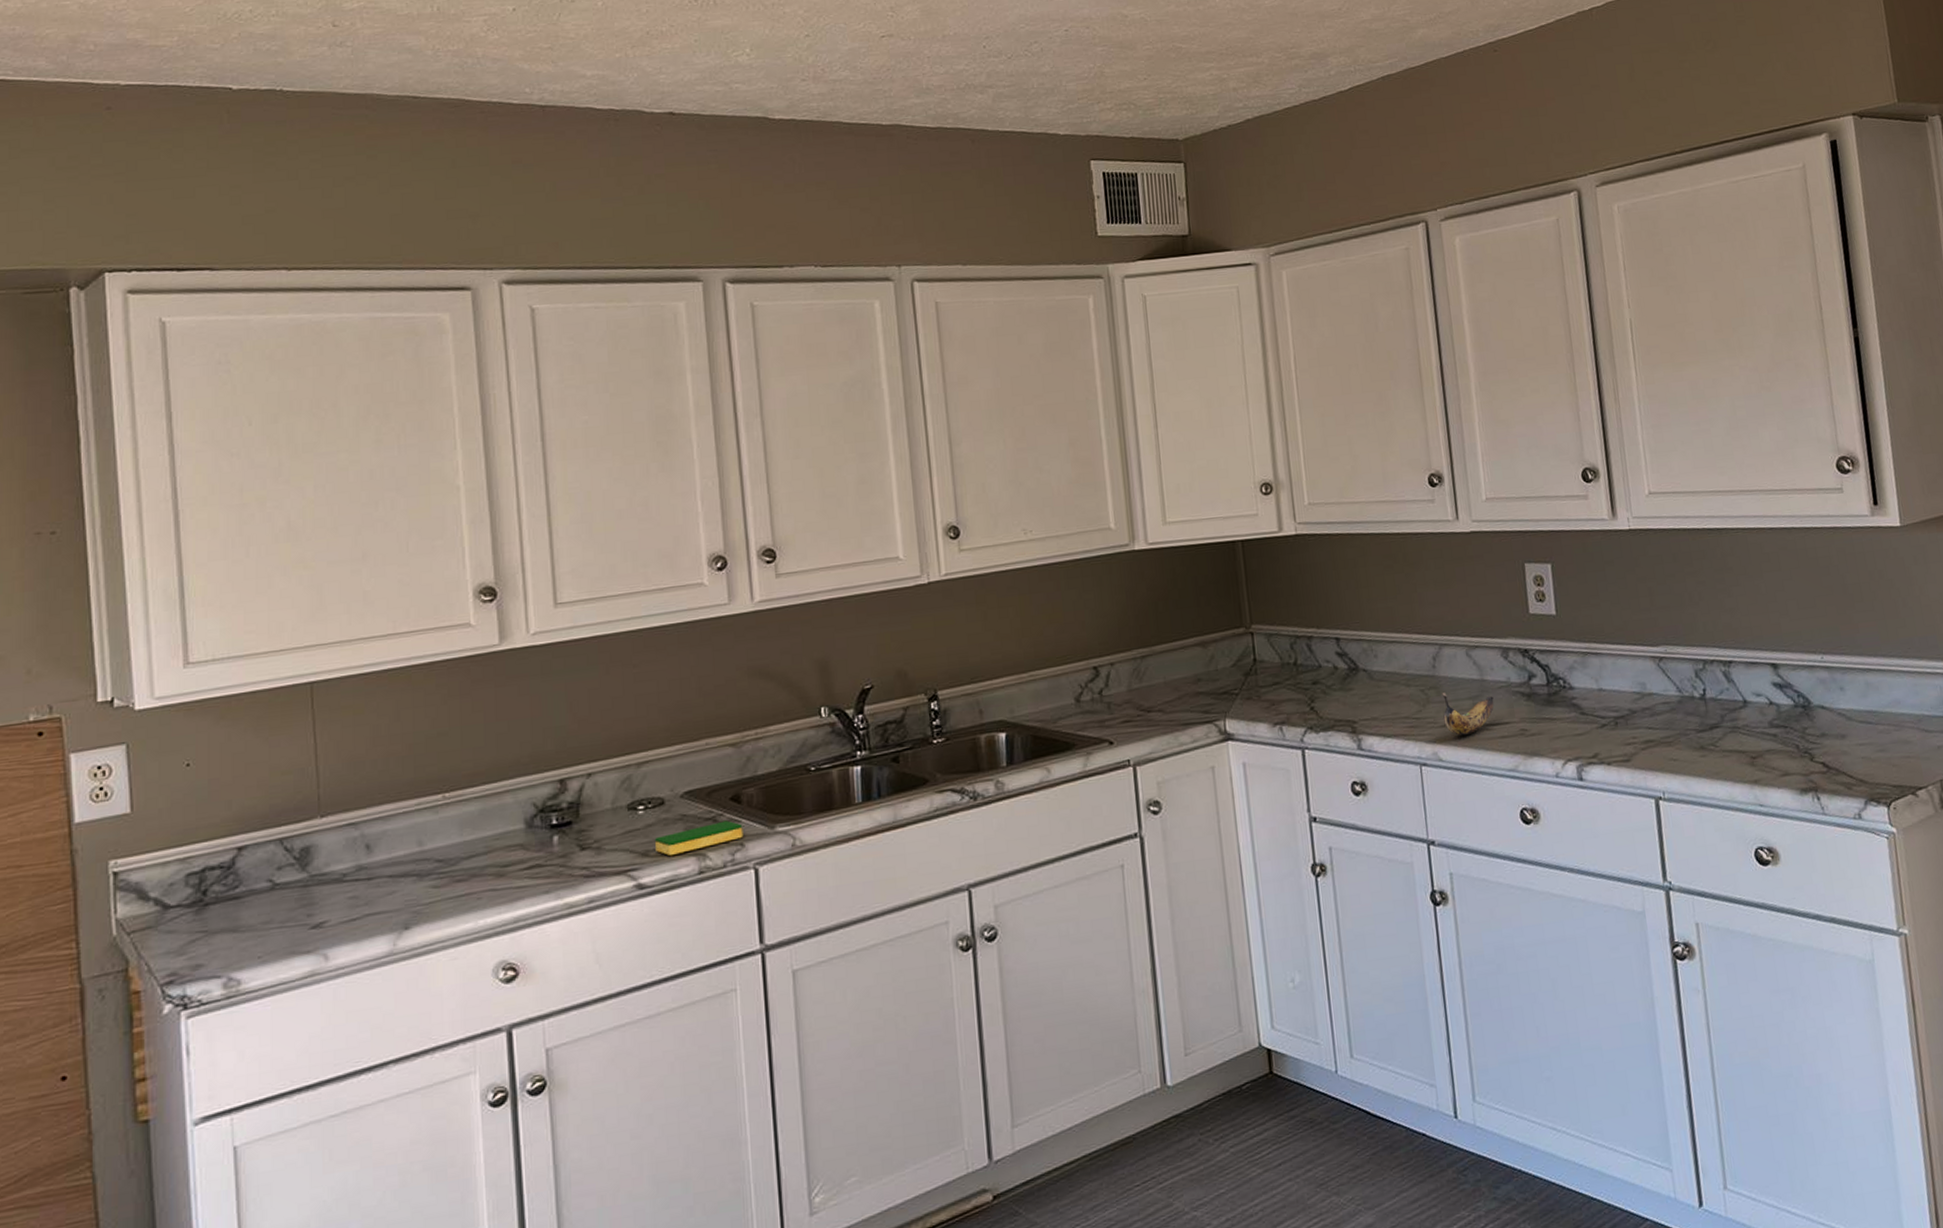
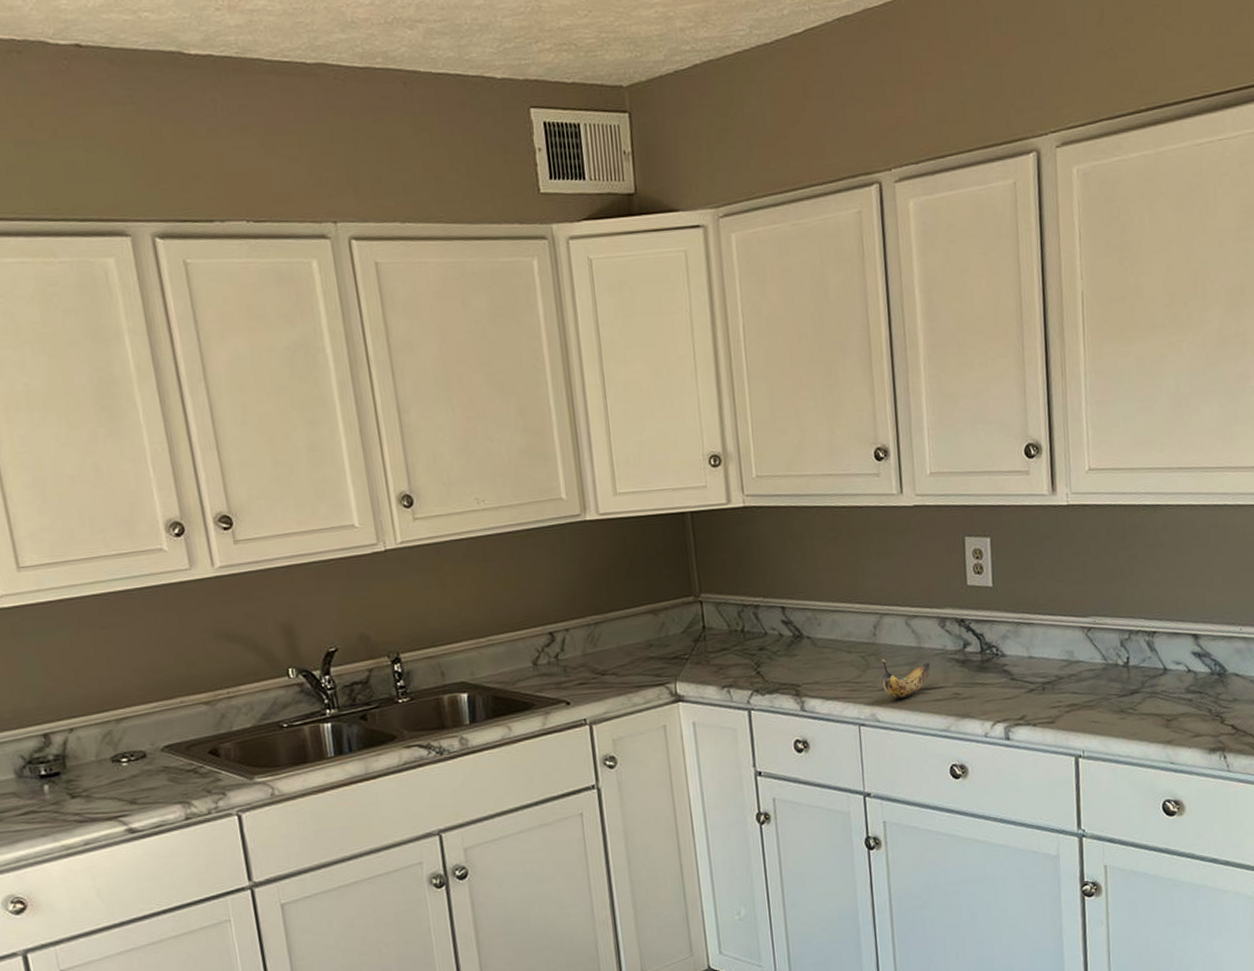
dish sponge: present [655,820,744,856] -> none [141,772,225,804]

